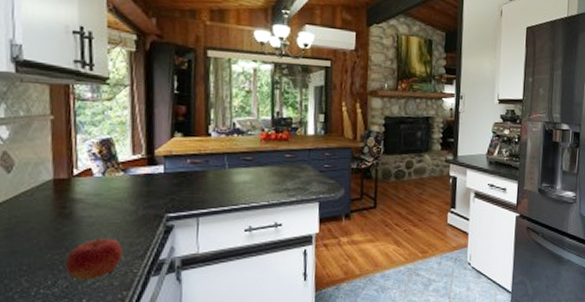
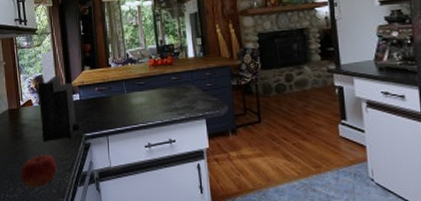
knife block: none [102,108,161,224] -> present [37,51,79,143]

